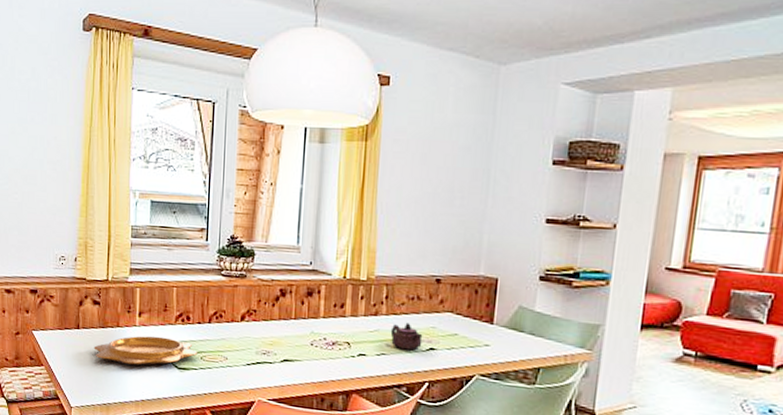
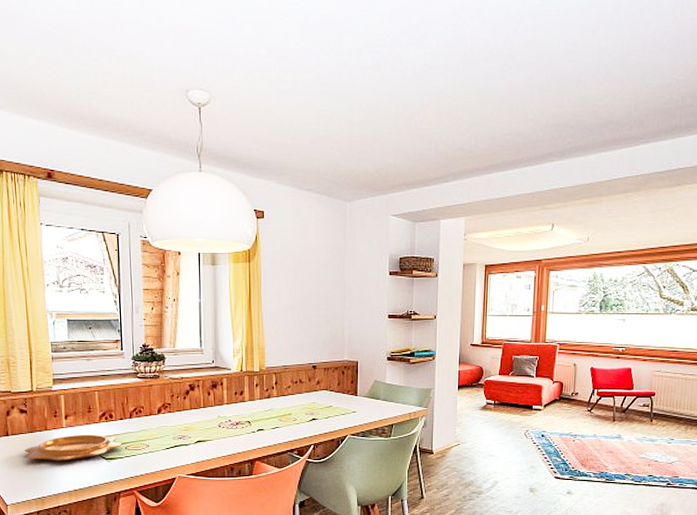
teapot: present [390,322,423,351] -> none [281,401,306,422]

